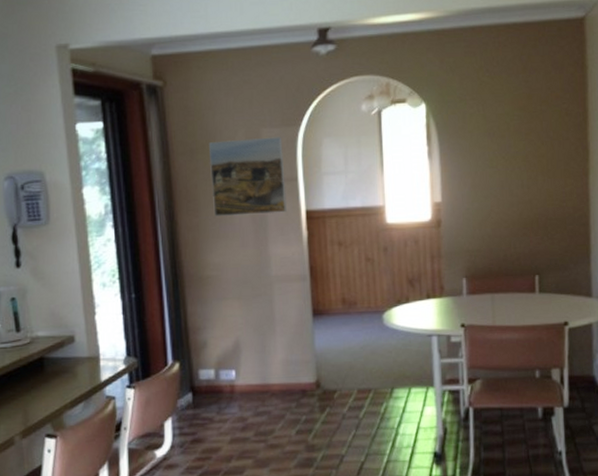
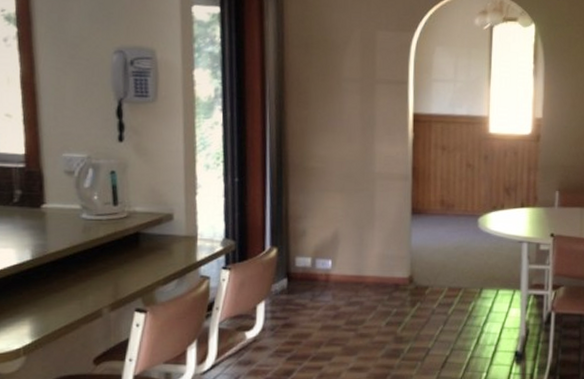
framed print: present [208,137,287,217] -> none [323,38,397,114]

